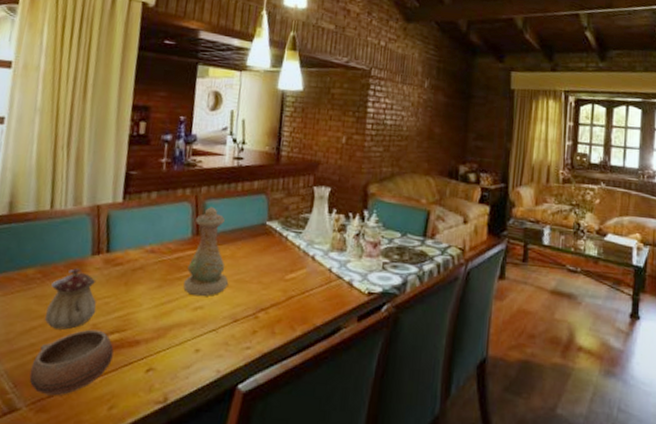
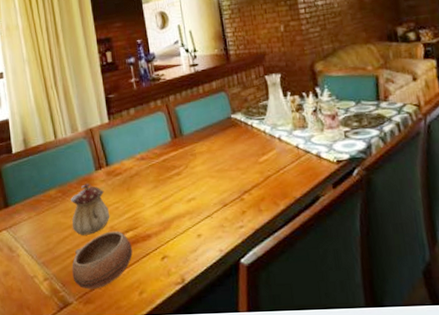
vase: present [183,206,229,297] -> none [171,111,212,190]

